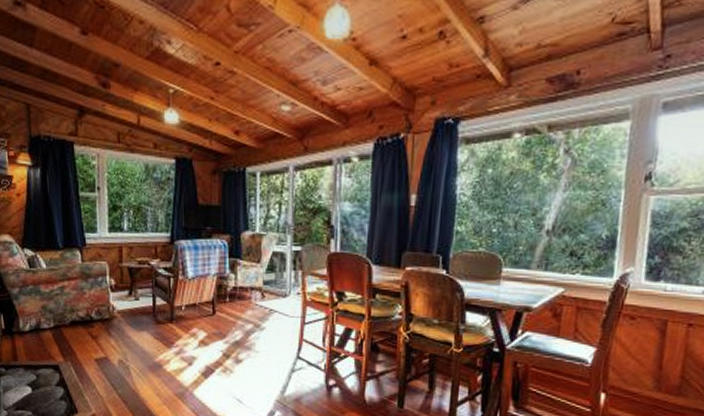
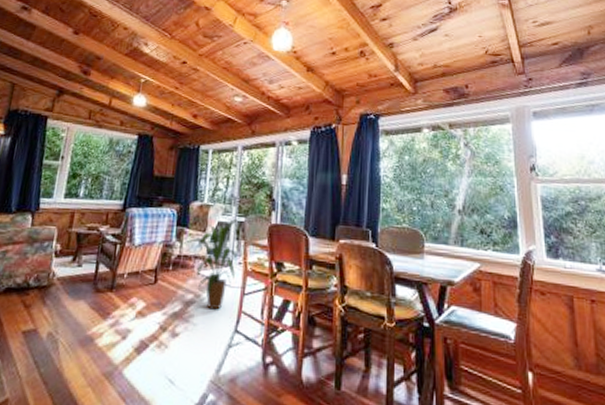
house plant: none [236,247,298,339] -> present [181,218,242,310]

